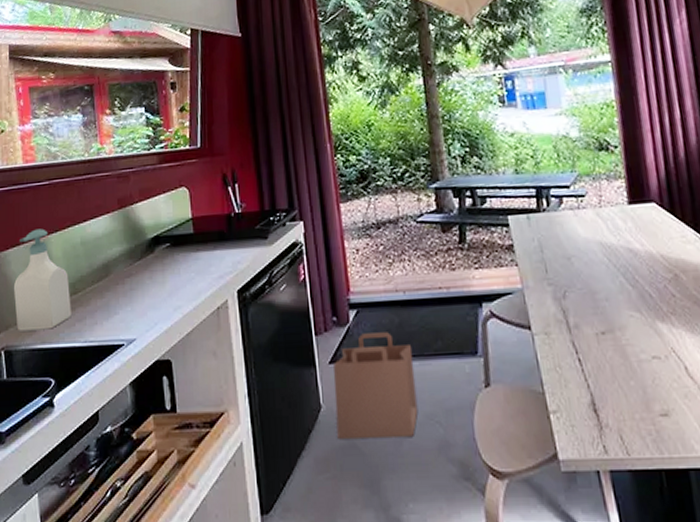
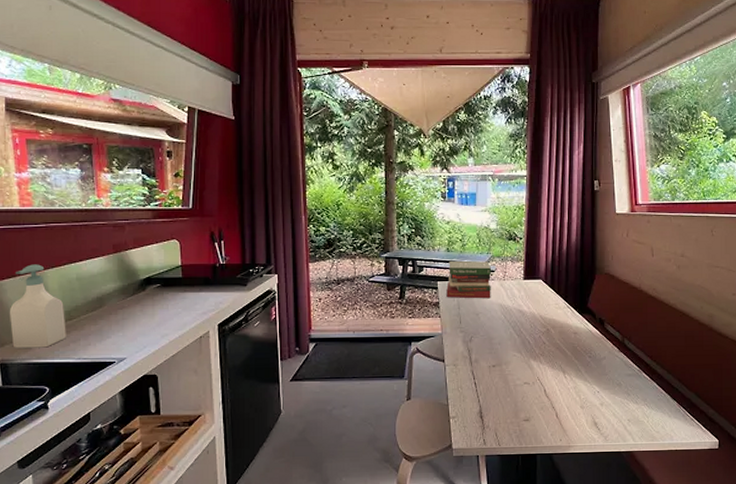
shopping bag: present [333,332,418,441] -> none [292,360,356,436]
books: none [519,182,585,238] -> present [446,261,491,299]

